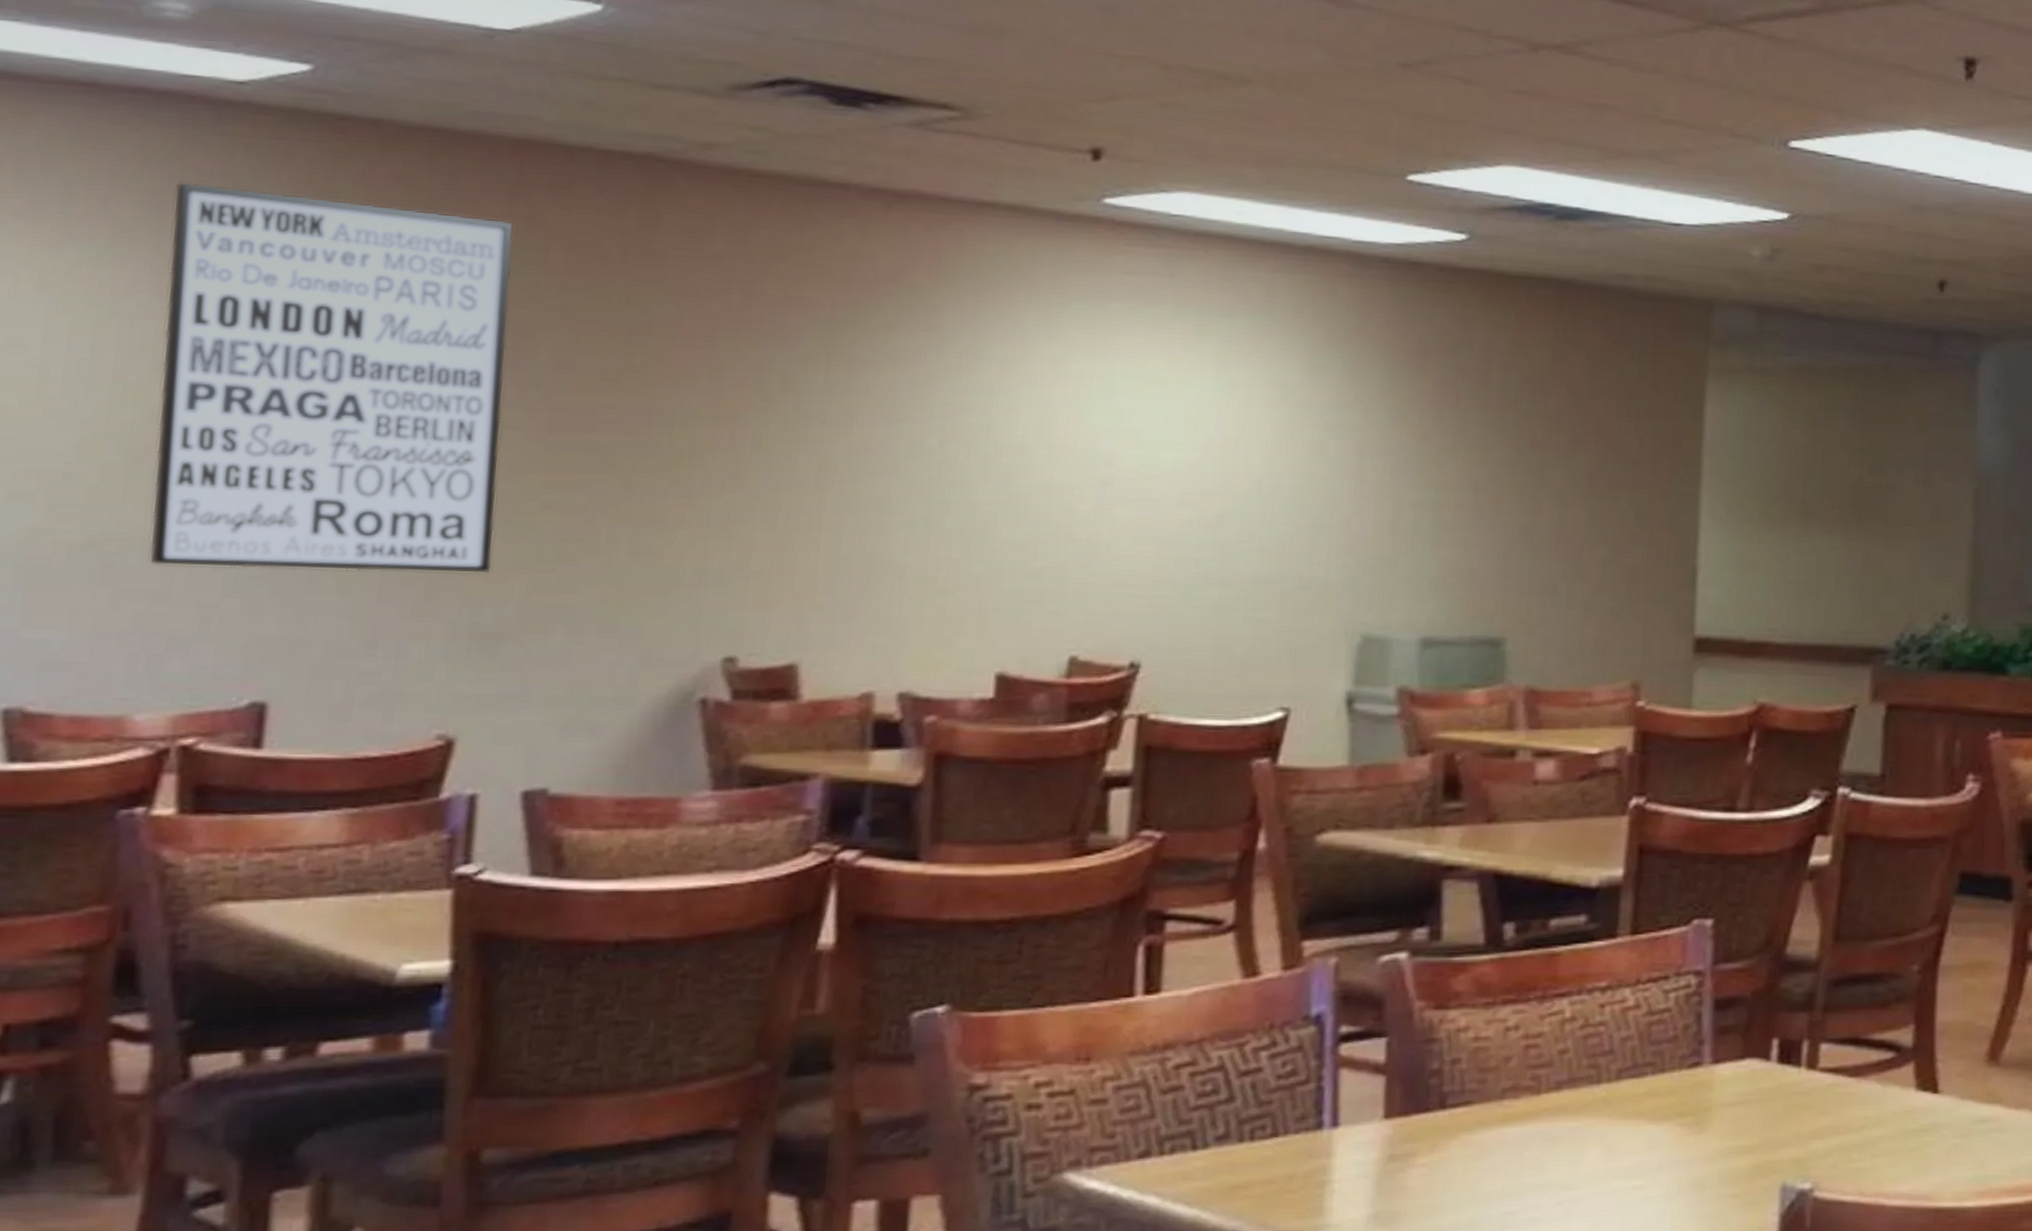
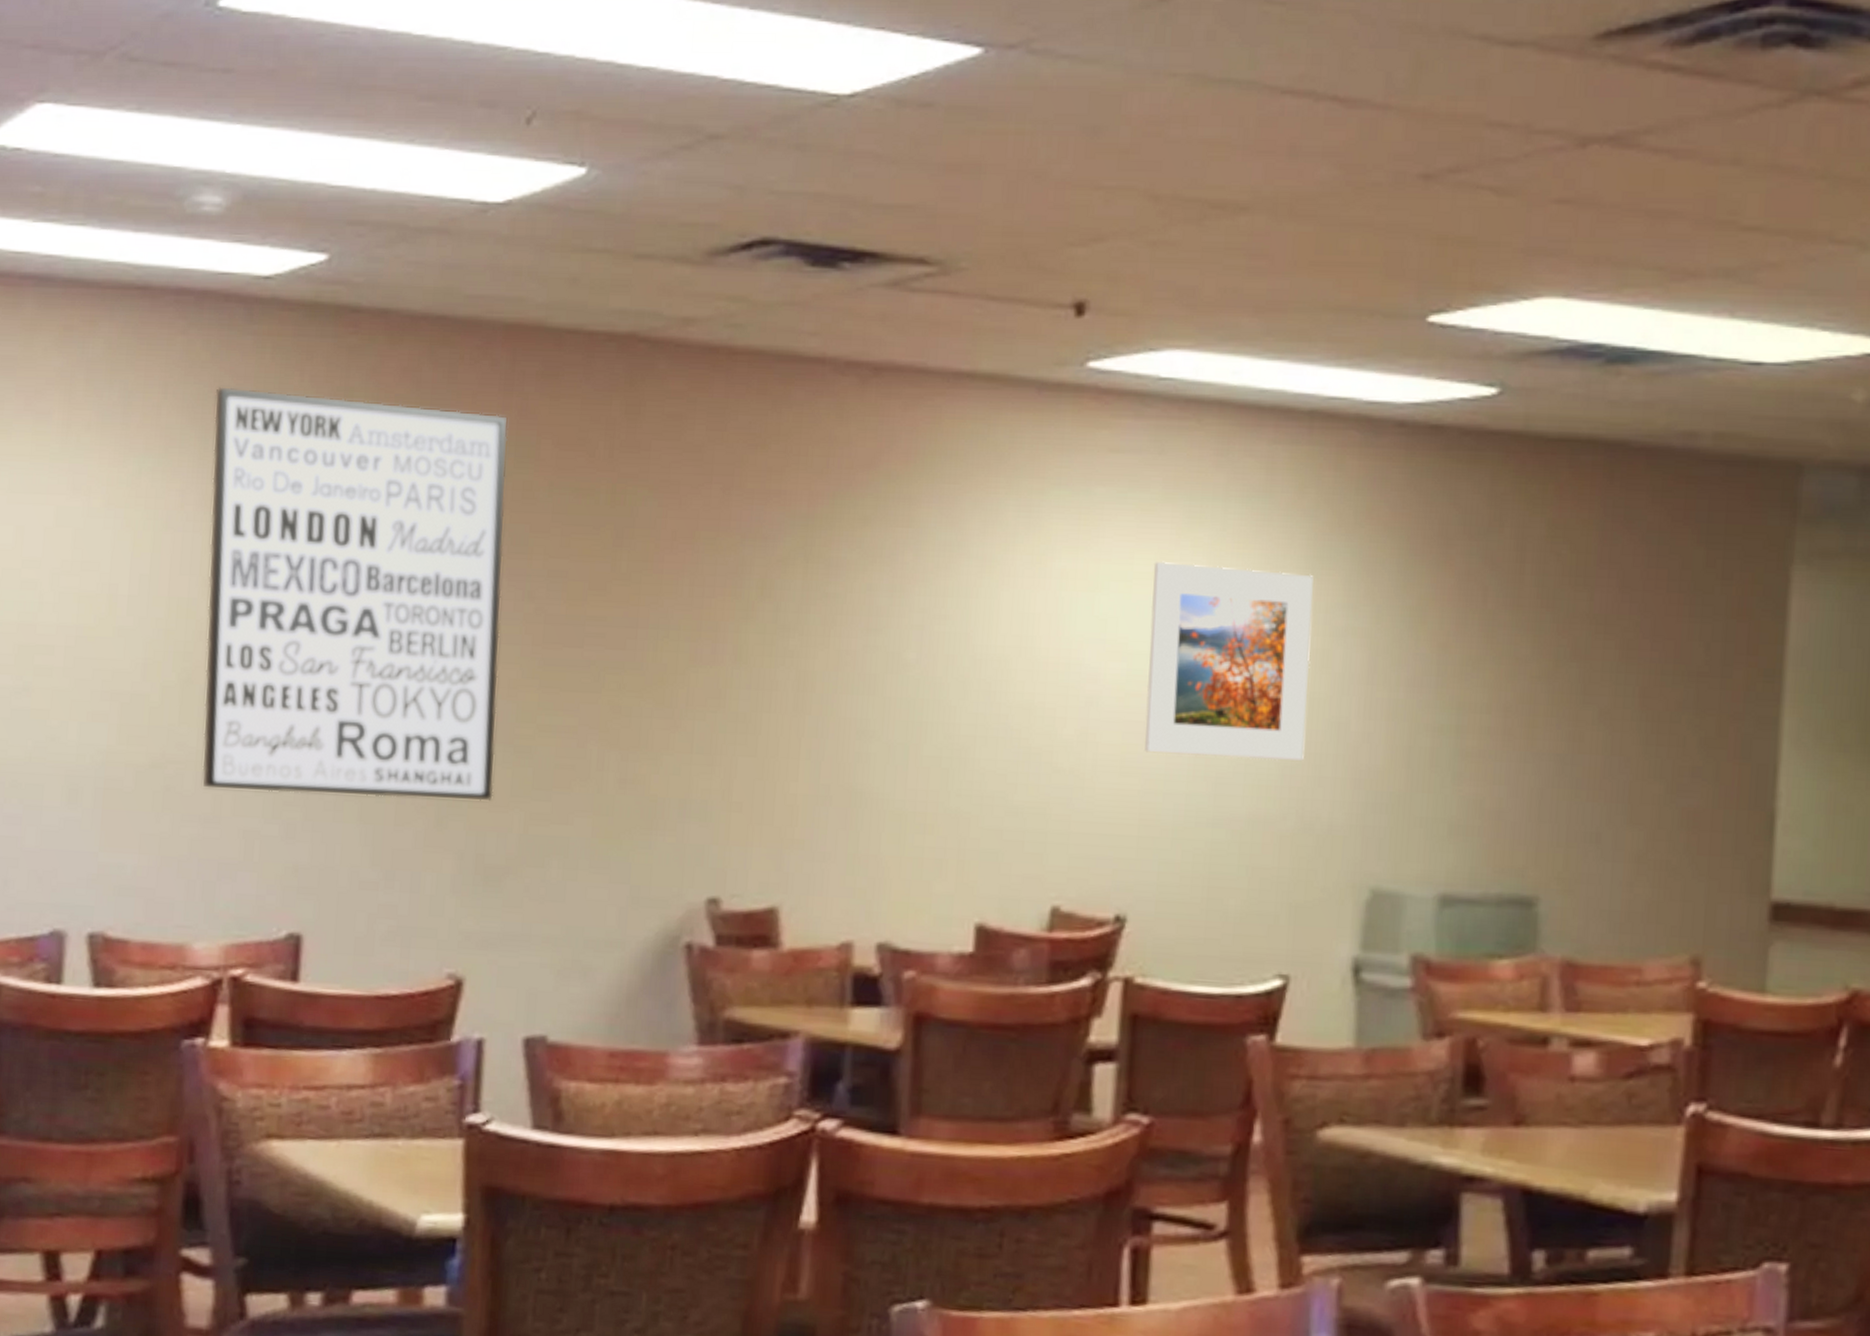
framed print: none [1157,365,1310,531] -> present [1145,561,1314,761]

